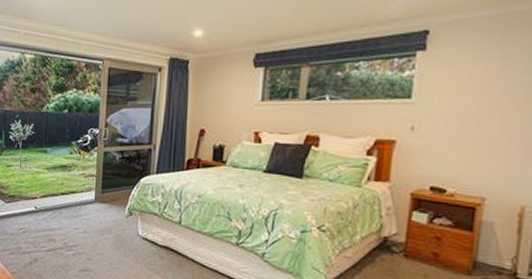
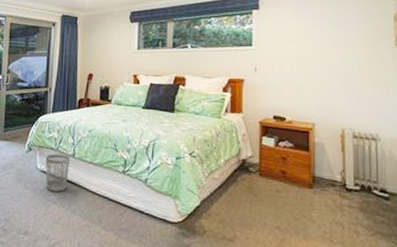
wastebasket: none [147,220,176,262] -> present [45,154,71,192]

